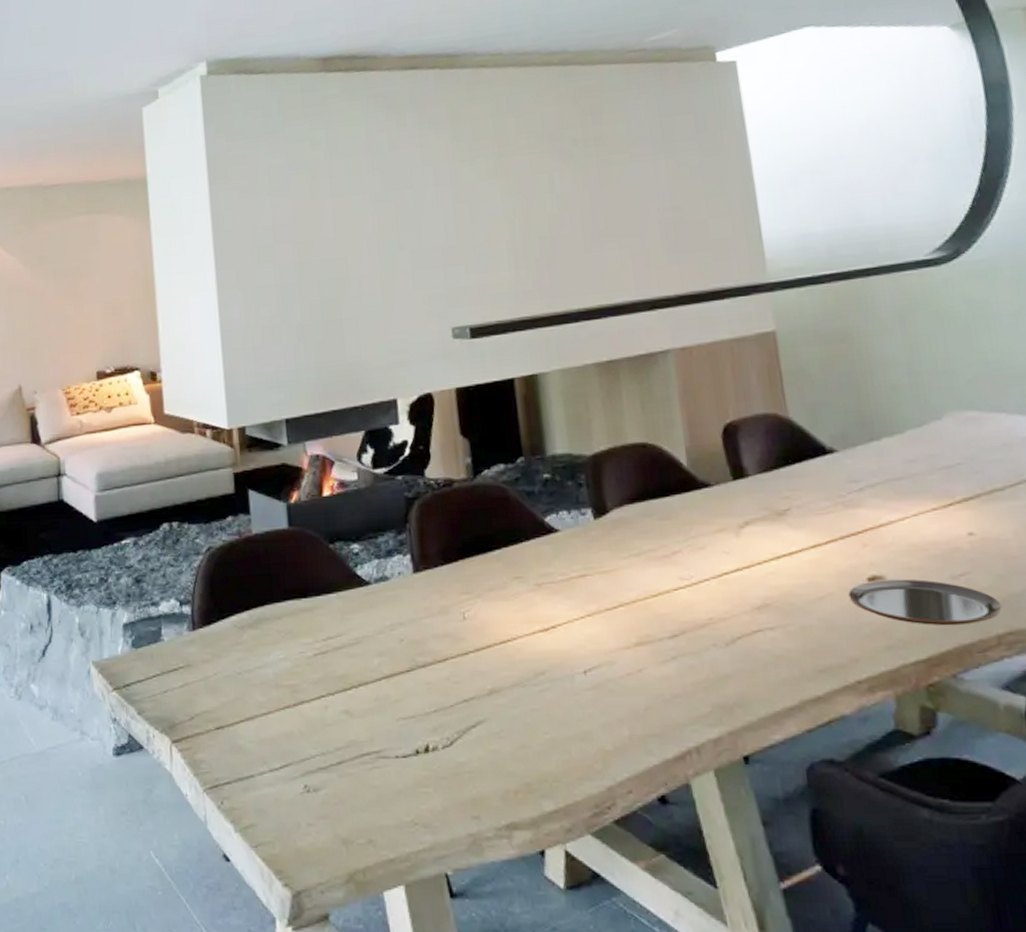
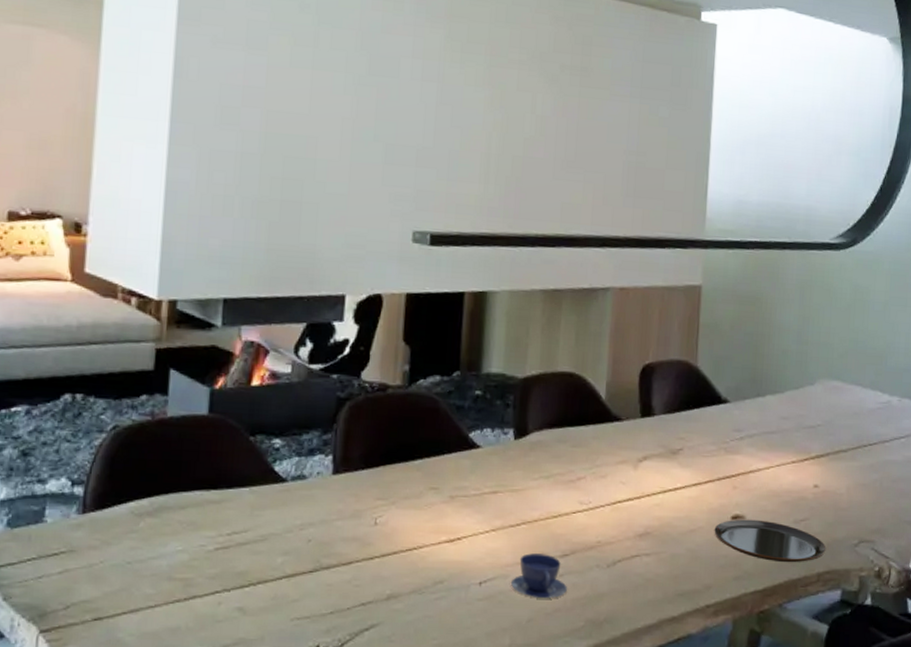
teacup: none [619,636,684,684] -> present [511,553,567,598]

